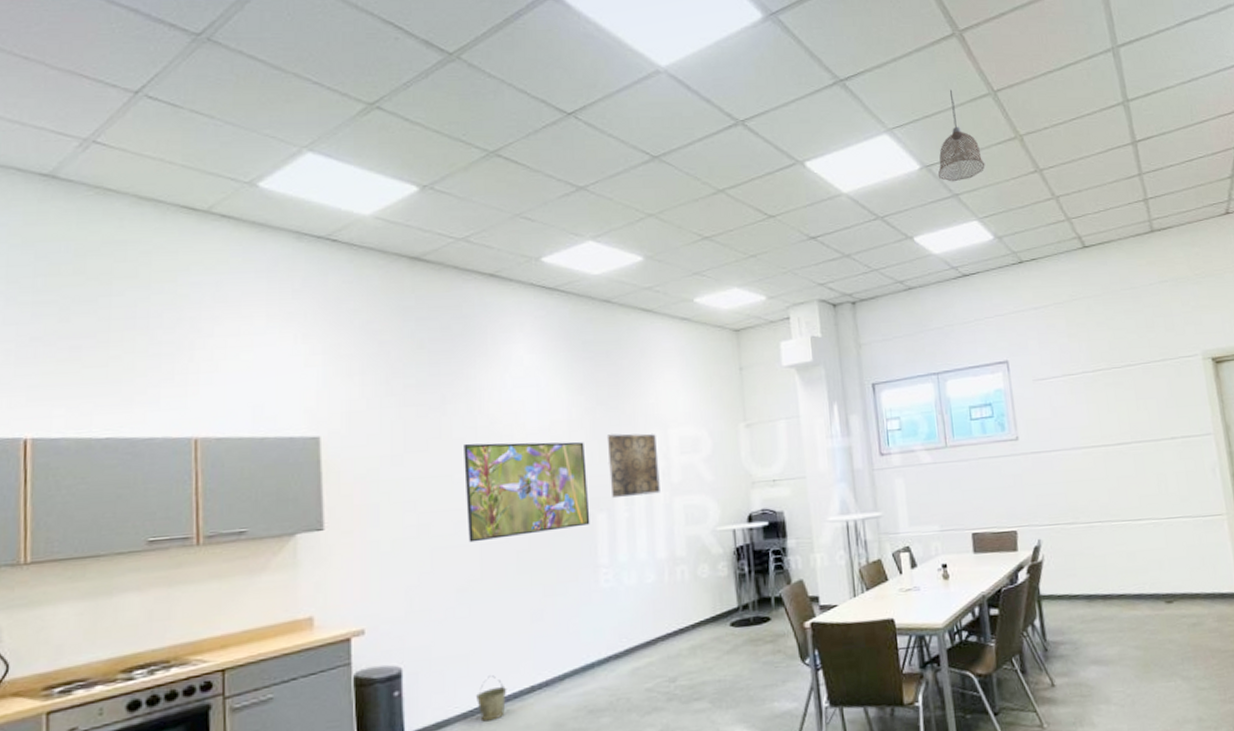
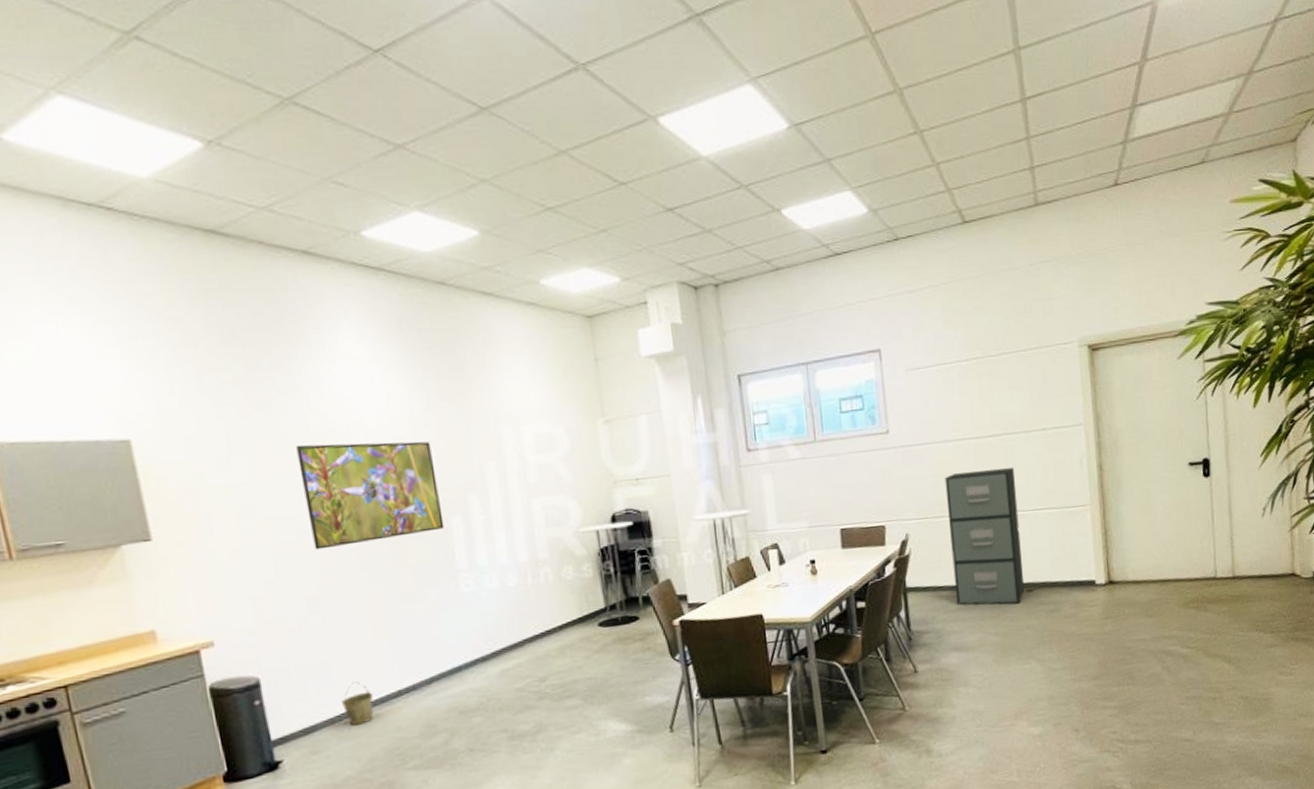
wall art: present [606,433,660,499] -> none [454,431,517,501]
pendant lamp: present [937,89,985,182] -> none [807,30,860,144]
filing cabinet: none [1075,476,1164,616] -> present [944,468,1025,606]

